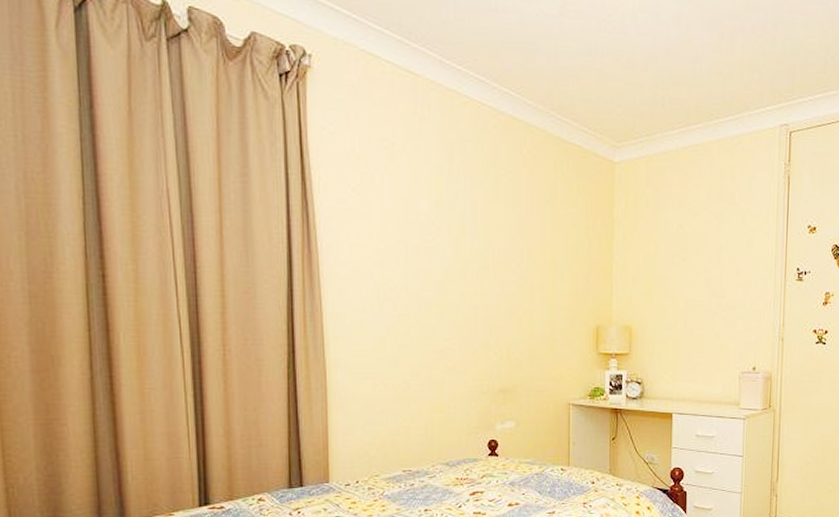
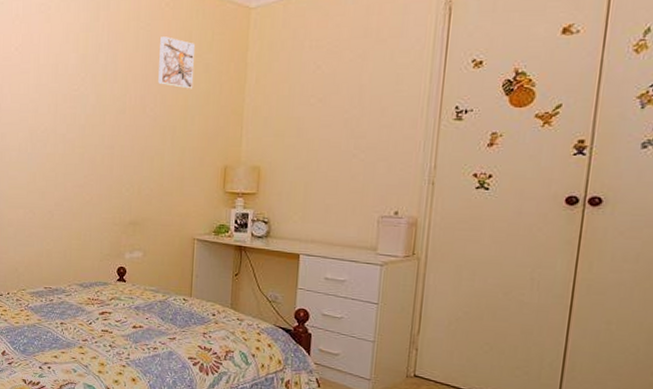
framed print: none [523,186,561,244] -> present [158,36,195,89]

